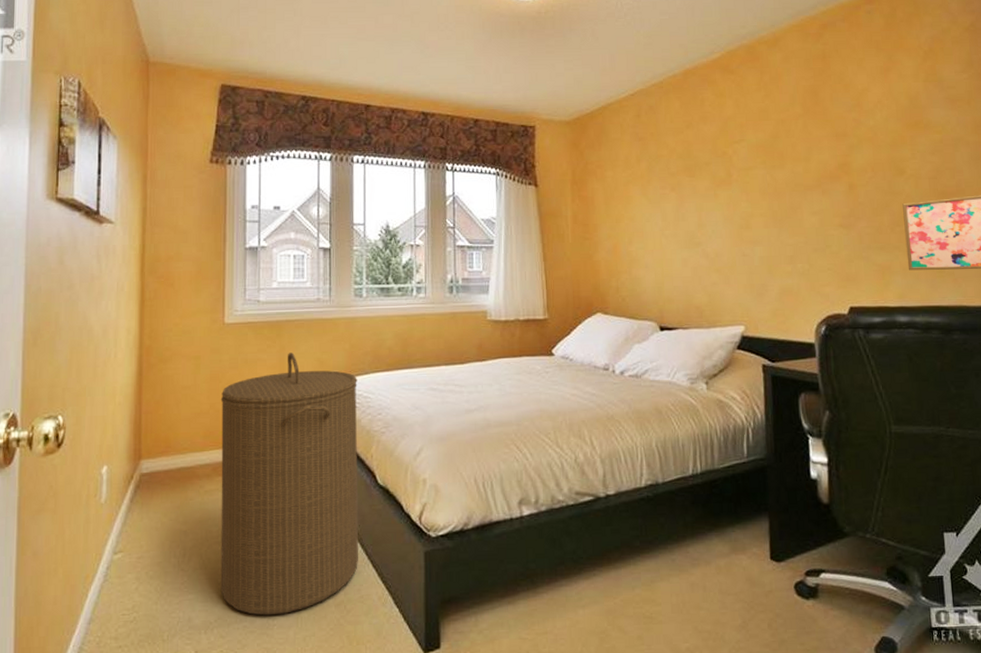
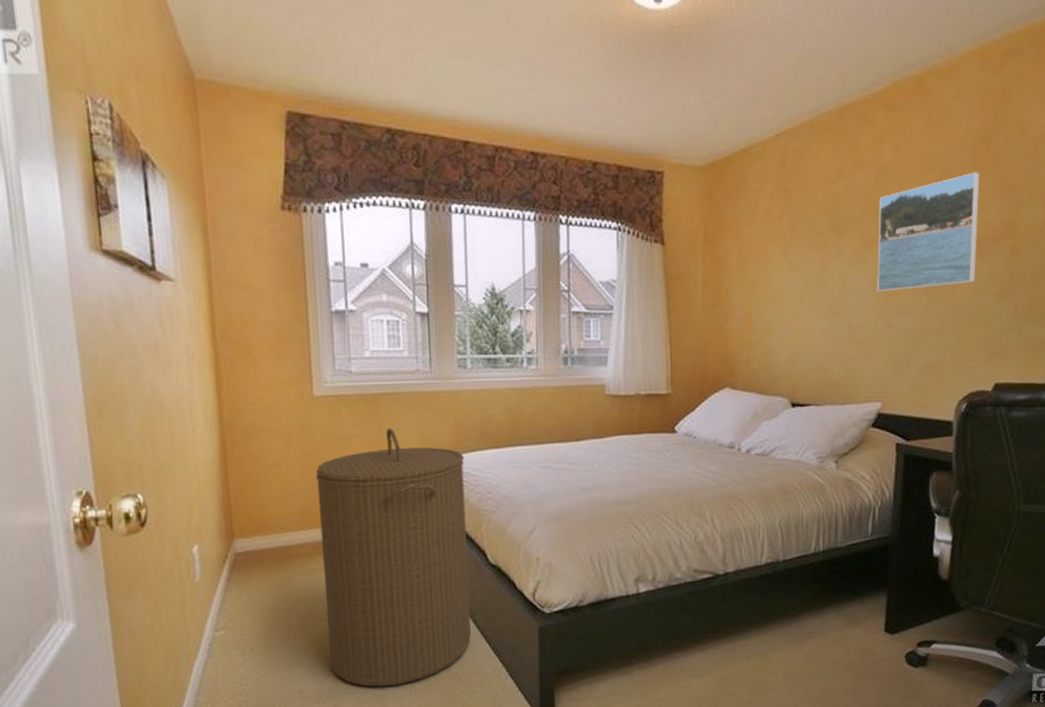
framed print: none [725,121,819,225] -> present [877,172,980,292]

